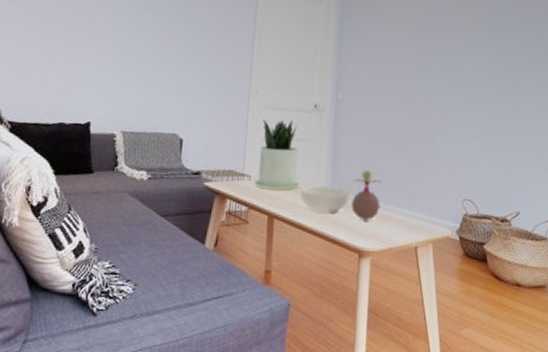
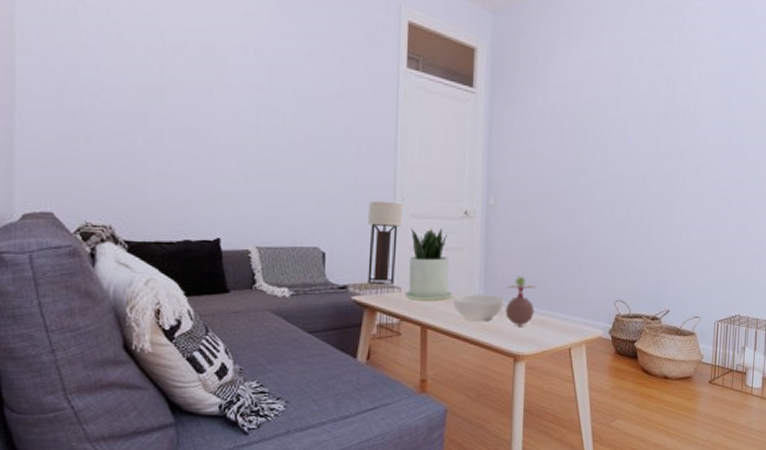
table lamp: none [220,92,257,174] -> present [368,201,403,286]

